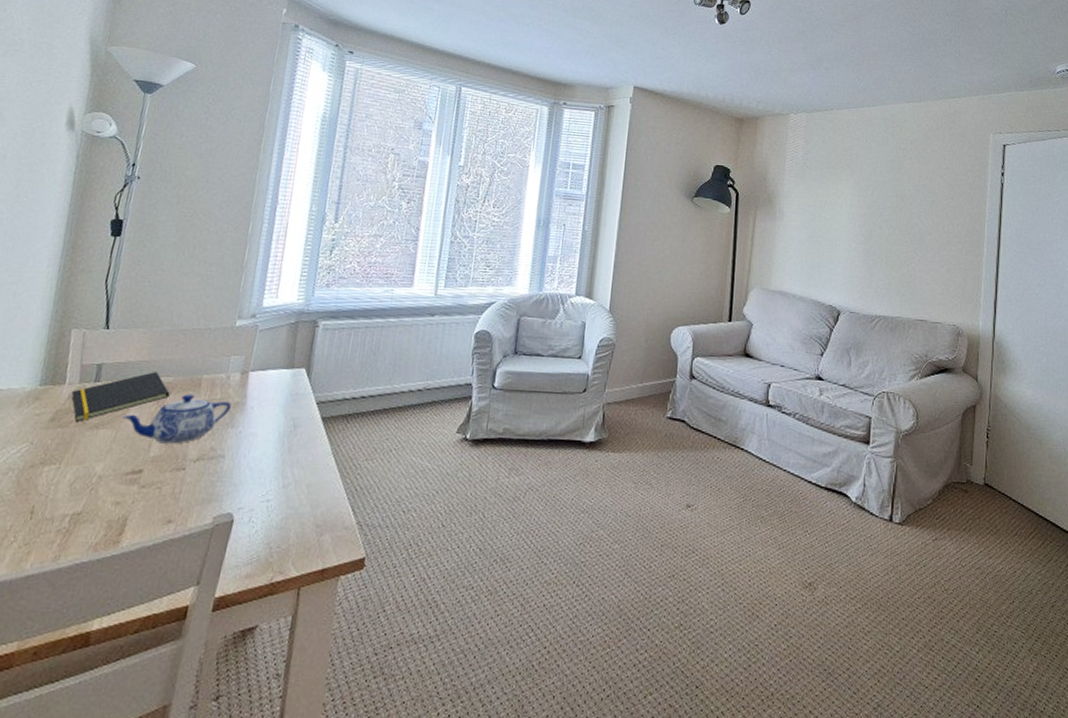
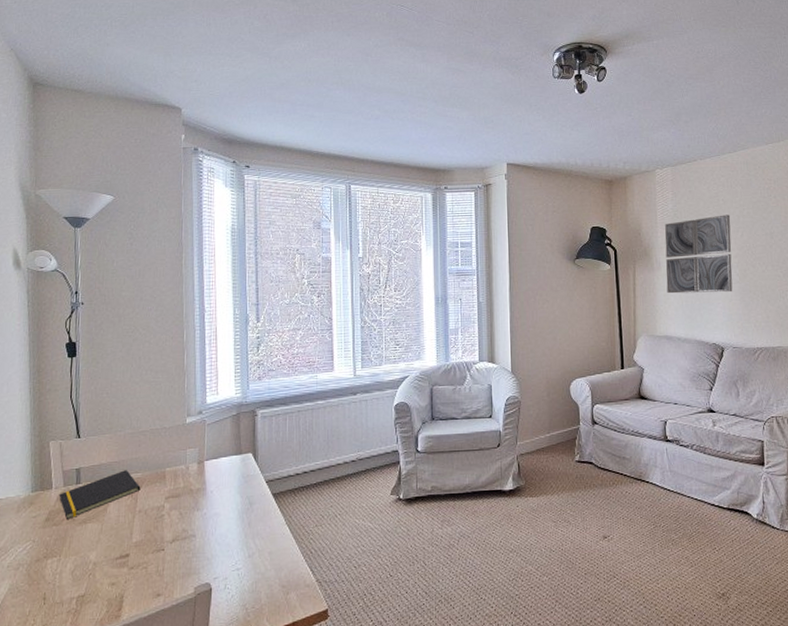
teapot: present [123,394,231,444] -> none [105,485,194,530]
wall art: none [787,170,862,252] -> present [665,214,733,294]

